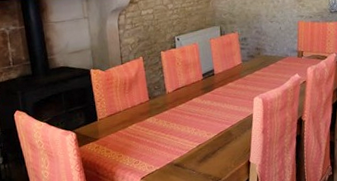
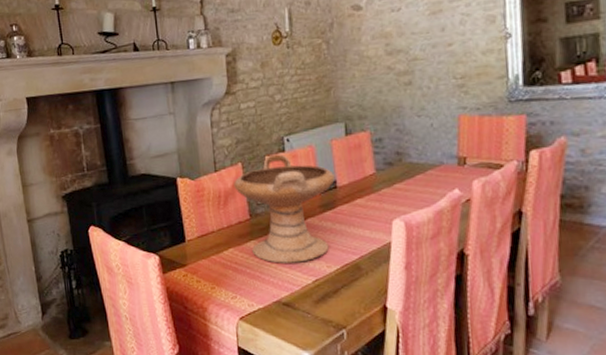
decorative bowl: none [136,50,213,134] -> present [234,154,335,263]

